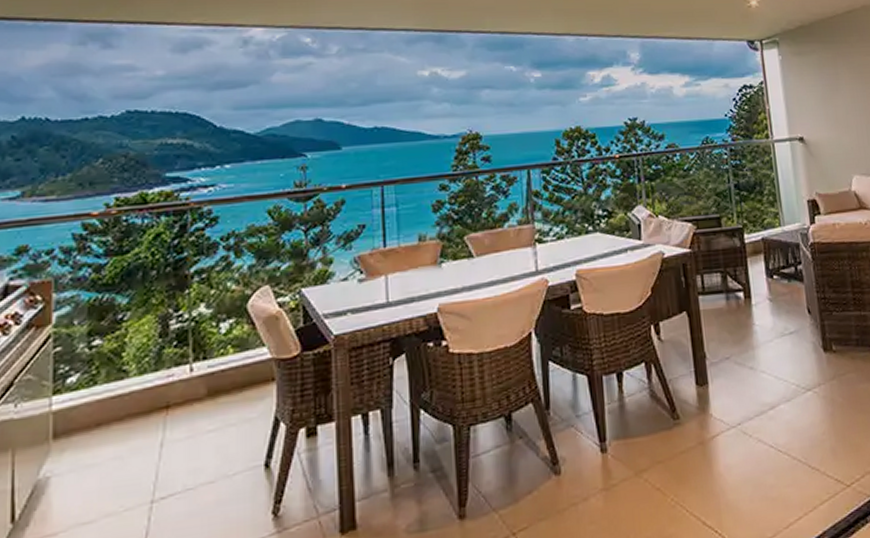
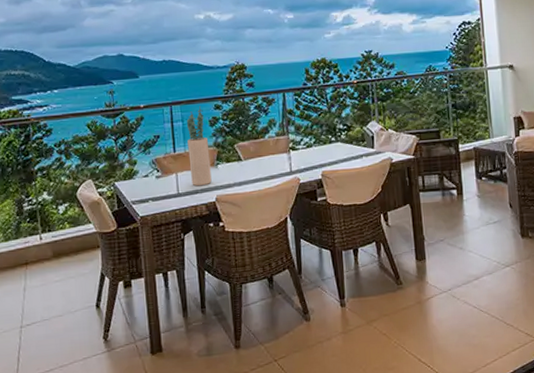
vase: none [401,186,433,293] -> present [186,106,212,186]

